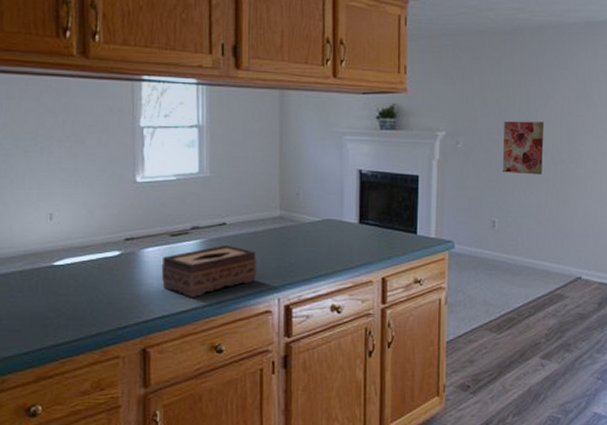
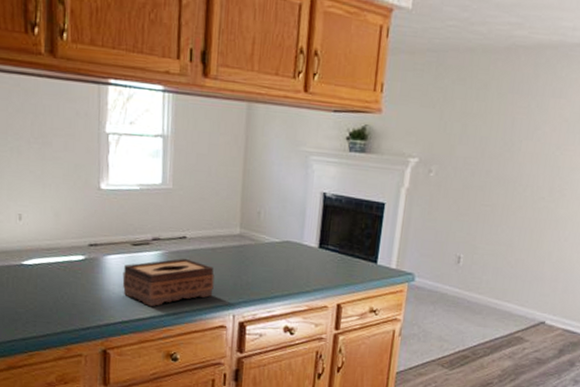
wall art: present [502,120,544,175] -> none [474,151,528,212]

